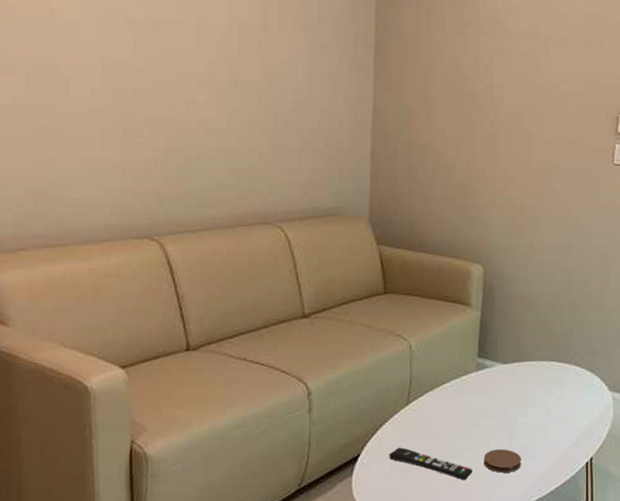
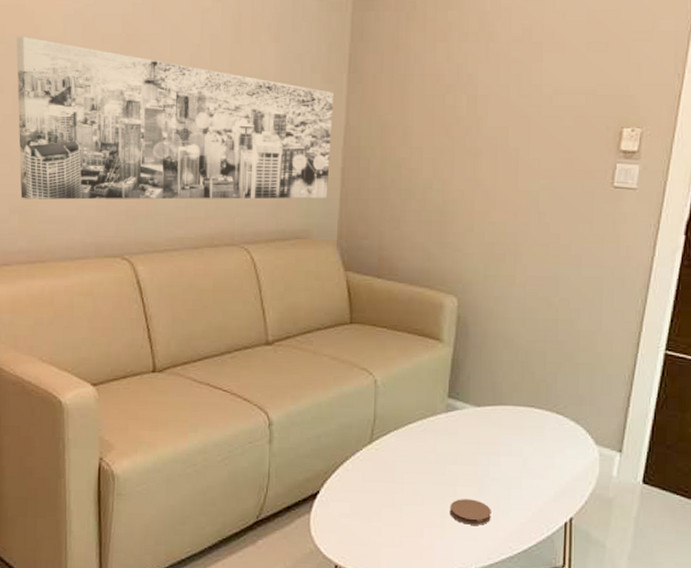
wall art: none [29,19,361,182] -> present [16,37,333,200]
remote control: present [389,447,473,481] -> none [349,487,437,529]

